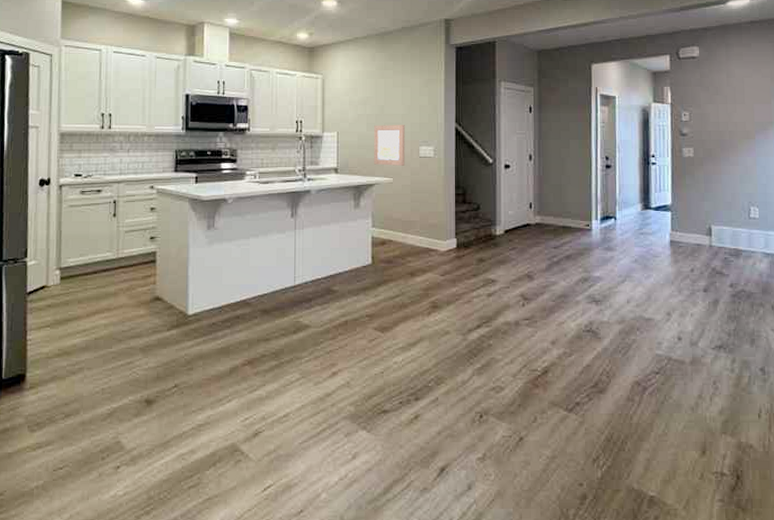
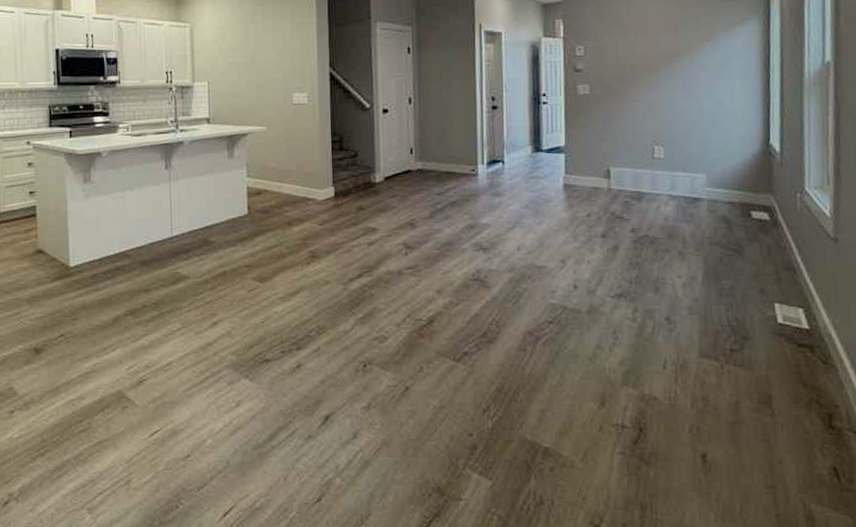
wall art: present [374,125,405,166] -> none [245,71,278,114]

